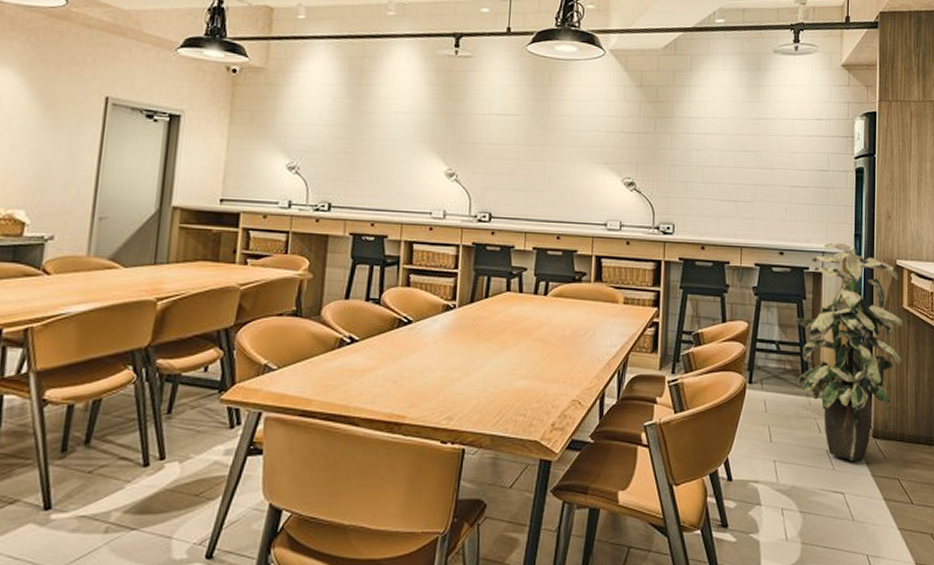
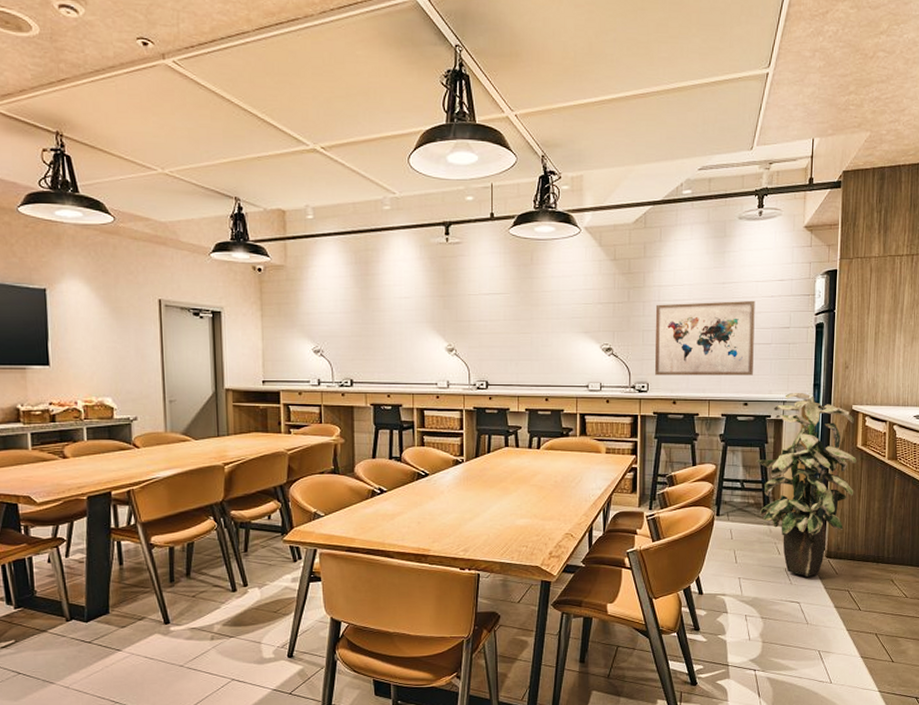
wall art: none [682,137,791,222] -> present [655,300,755,376]

